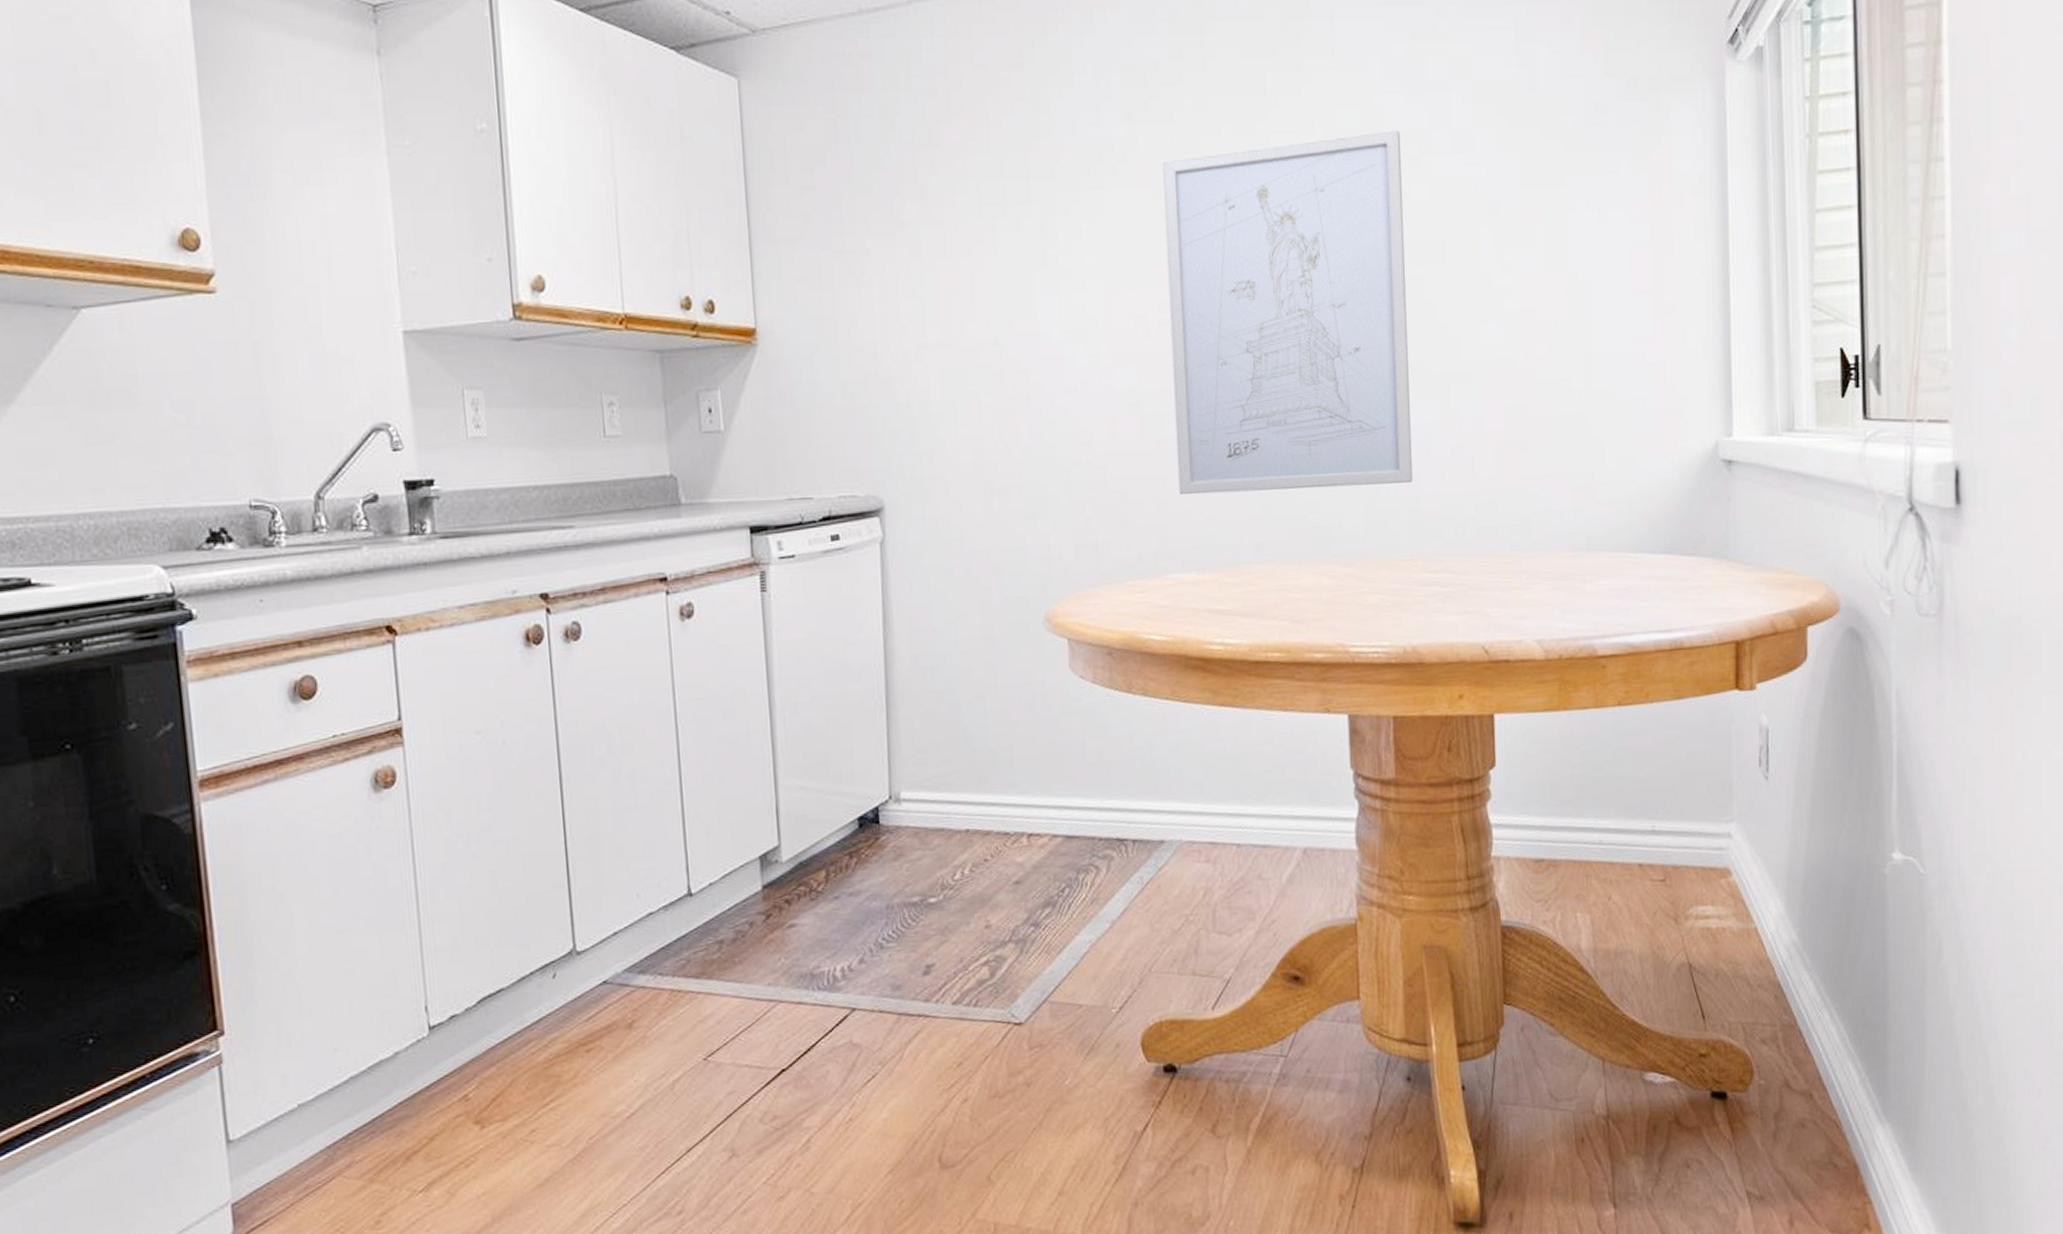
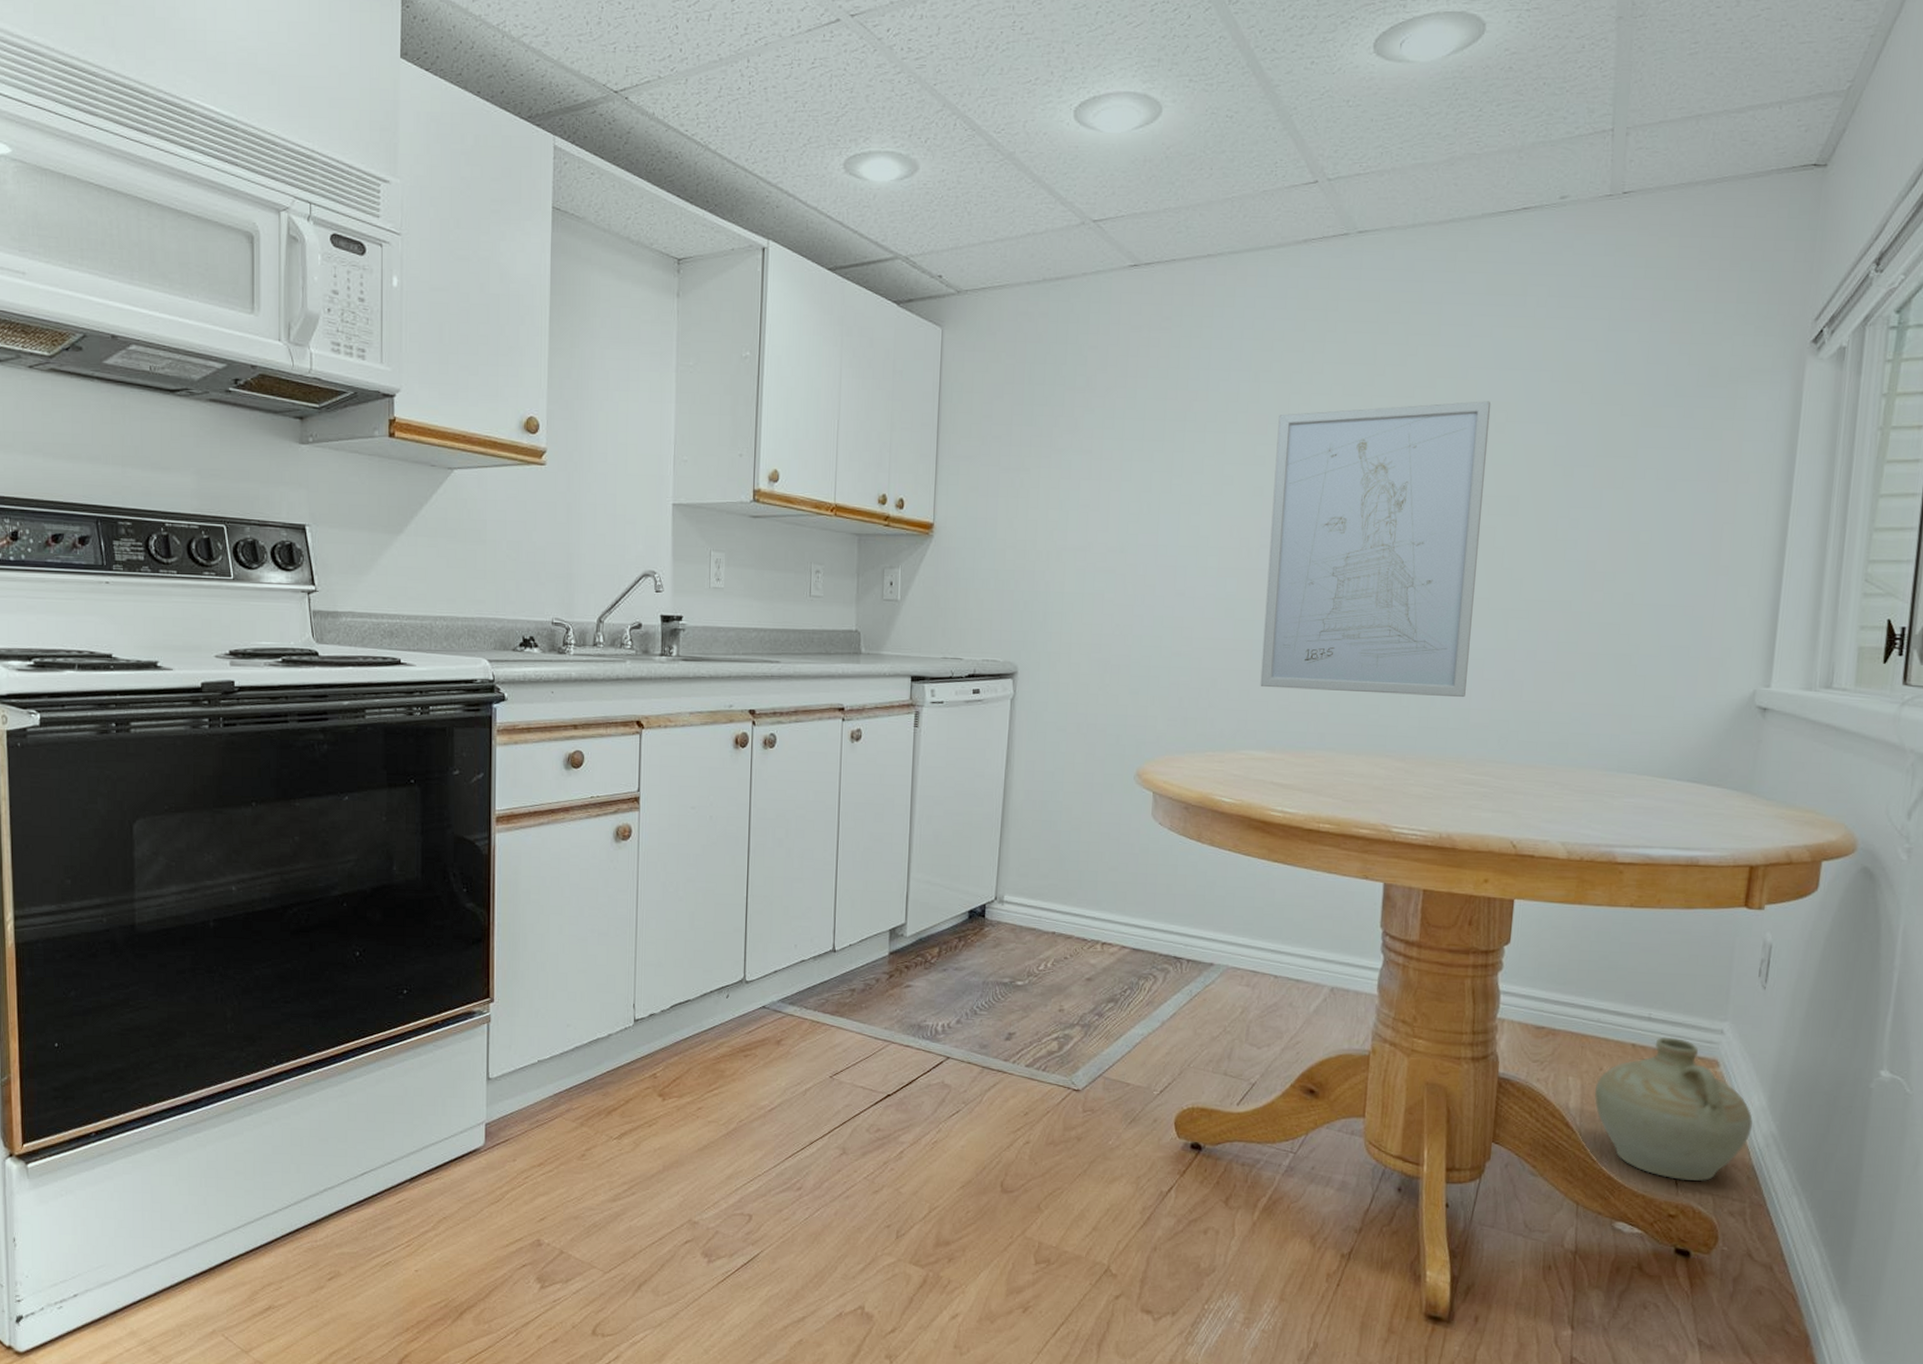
ceramic jug: none [1605,849,1773,1013] -> present [1594,1037,1753,1181]

